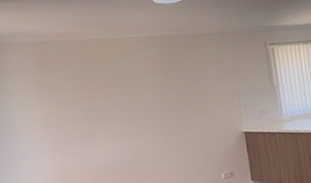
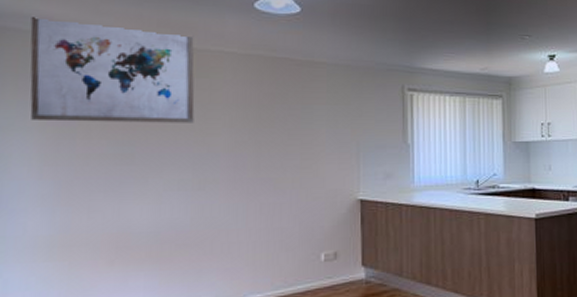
wall art: none [22,29,126,100] -> present [30,17,195,123]

